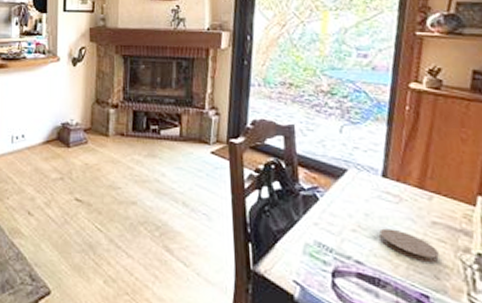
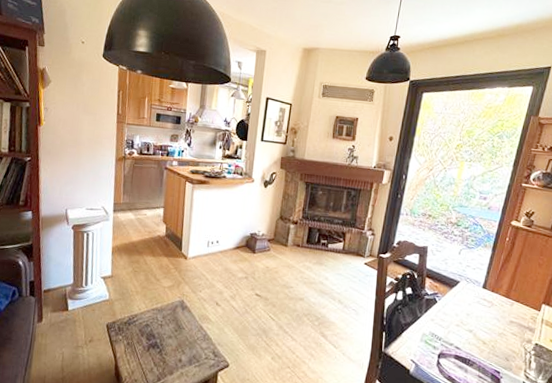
coaster: present [379,228,439,263] -> none [474,324,511,350]

